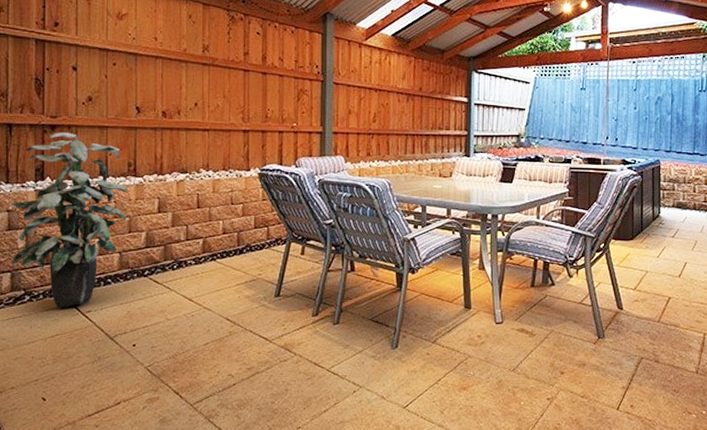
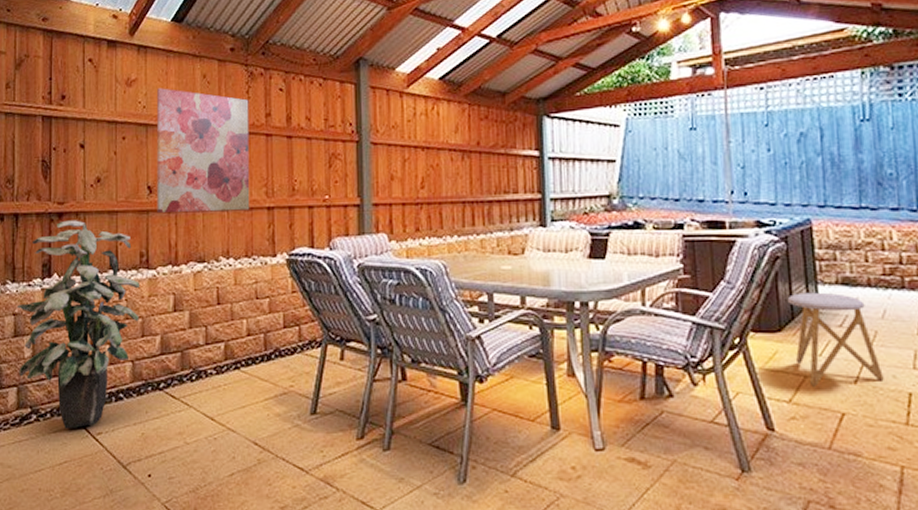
wall art: none [144,23,230,132] -> present [157,88,250,213]
stool: none [639,212,698,279] -> present [787,292,884,387]

